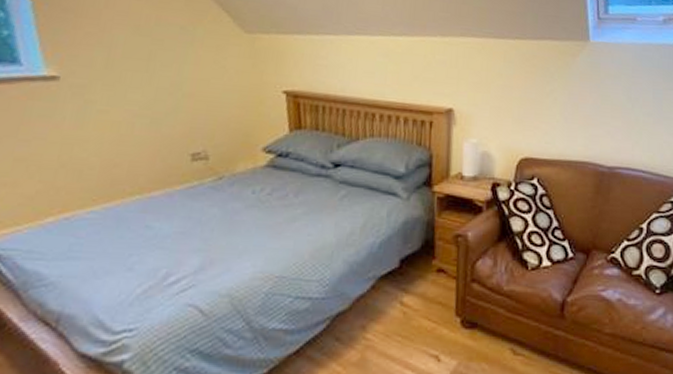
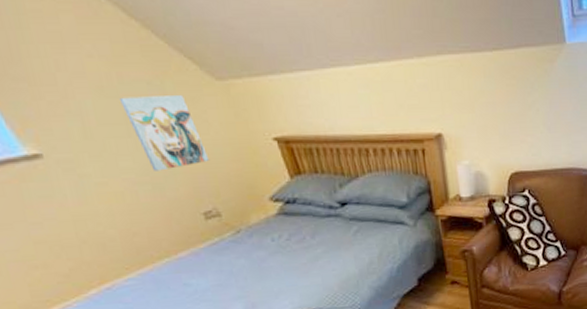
wall art: none [150,36,216,108] -> present [119,94,210,171]

